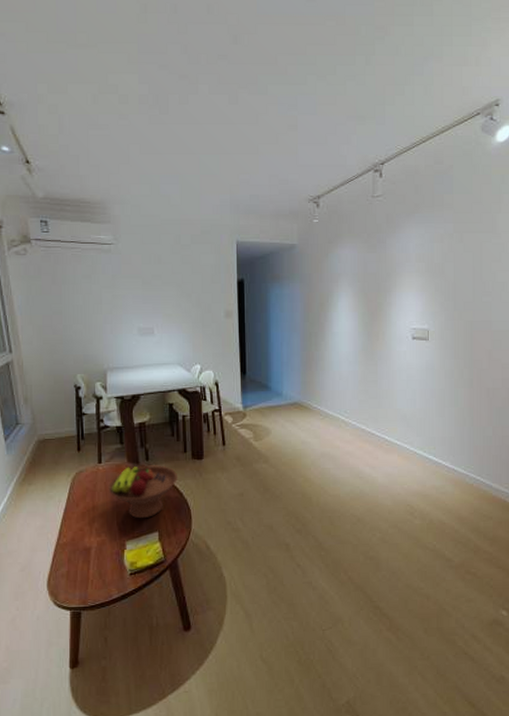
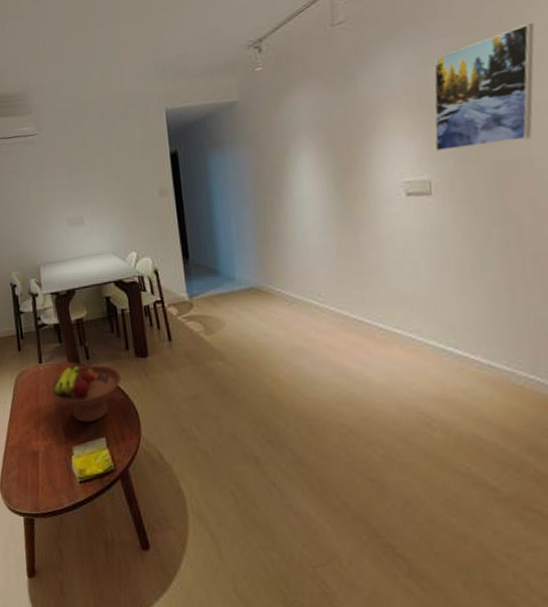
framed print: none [433,225,501,308] -> present [433,23,535,151]

